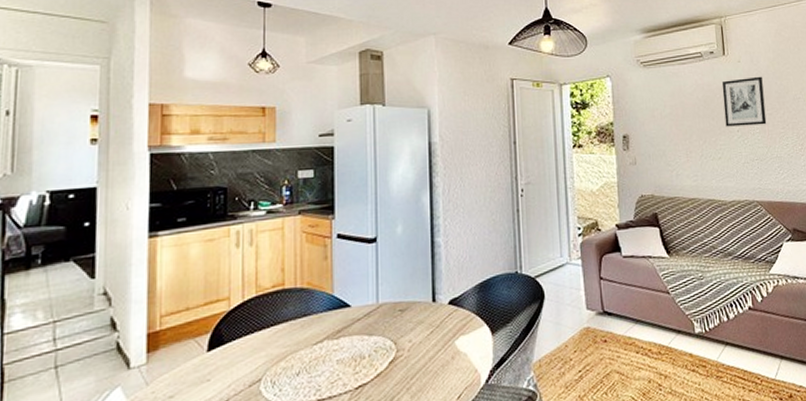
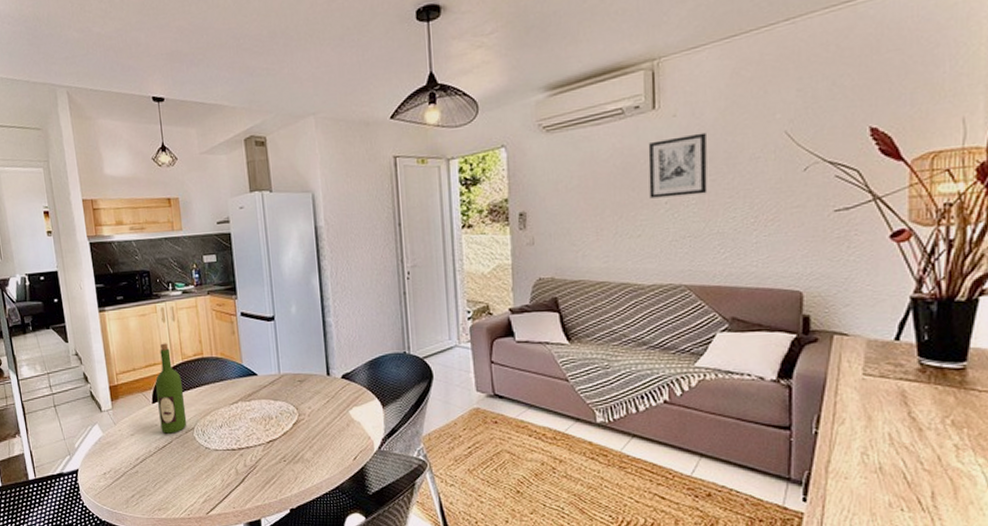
wine bottle: none [214,273,253,391] -> present [155,343,187,434]

